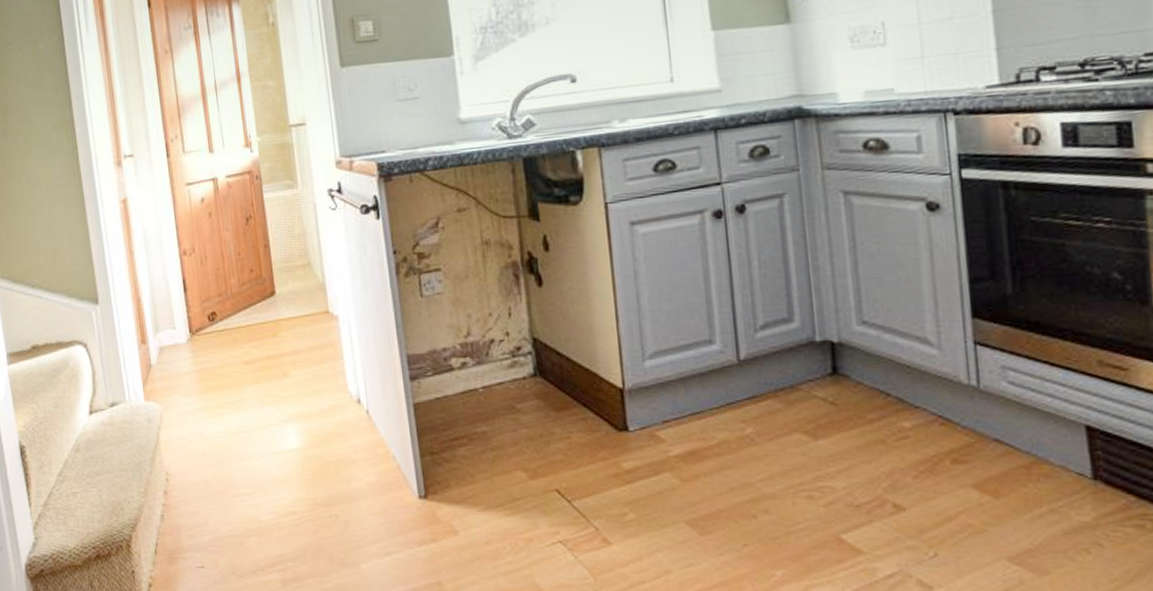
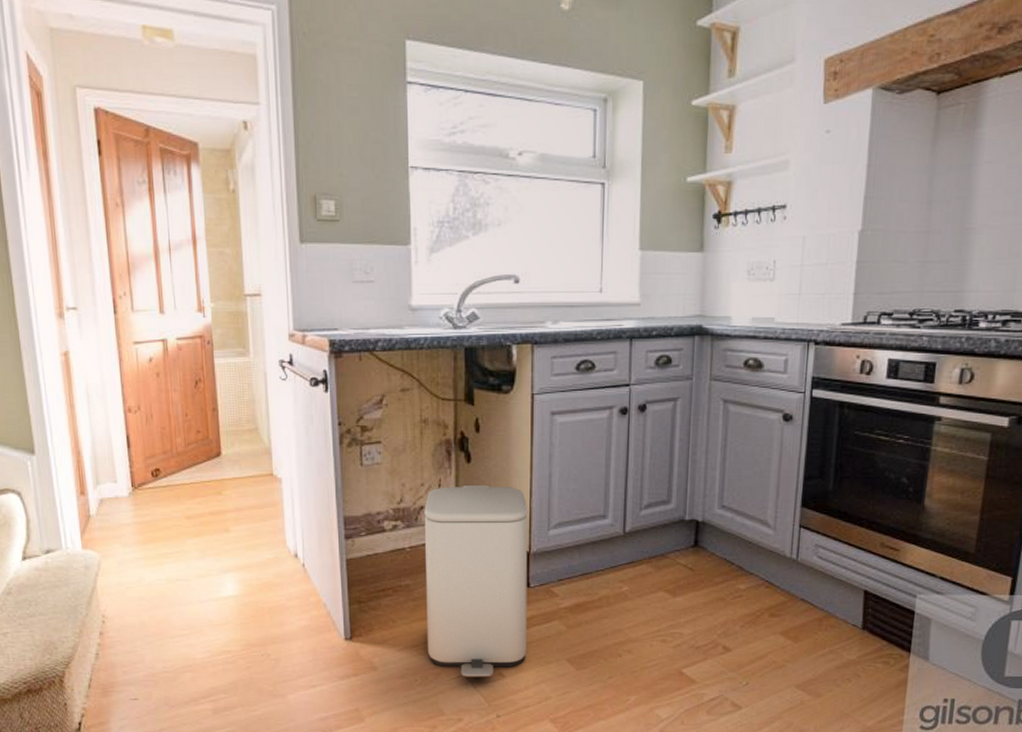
pedal bin: none [494,312,634,545] -> present [424,485,528,678]

